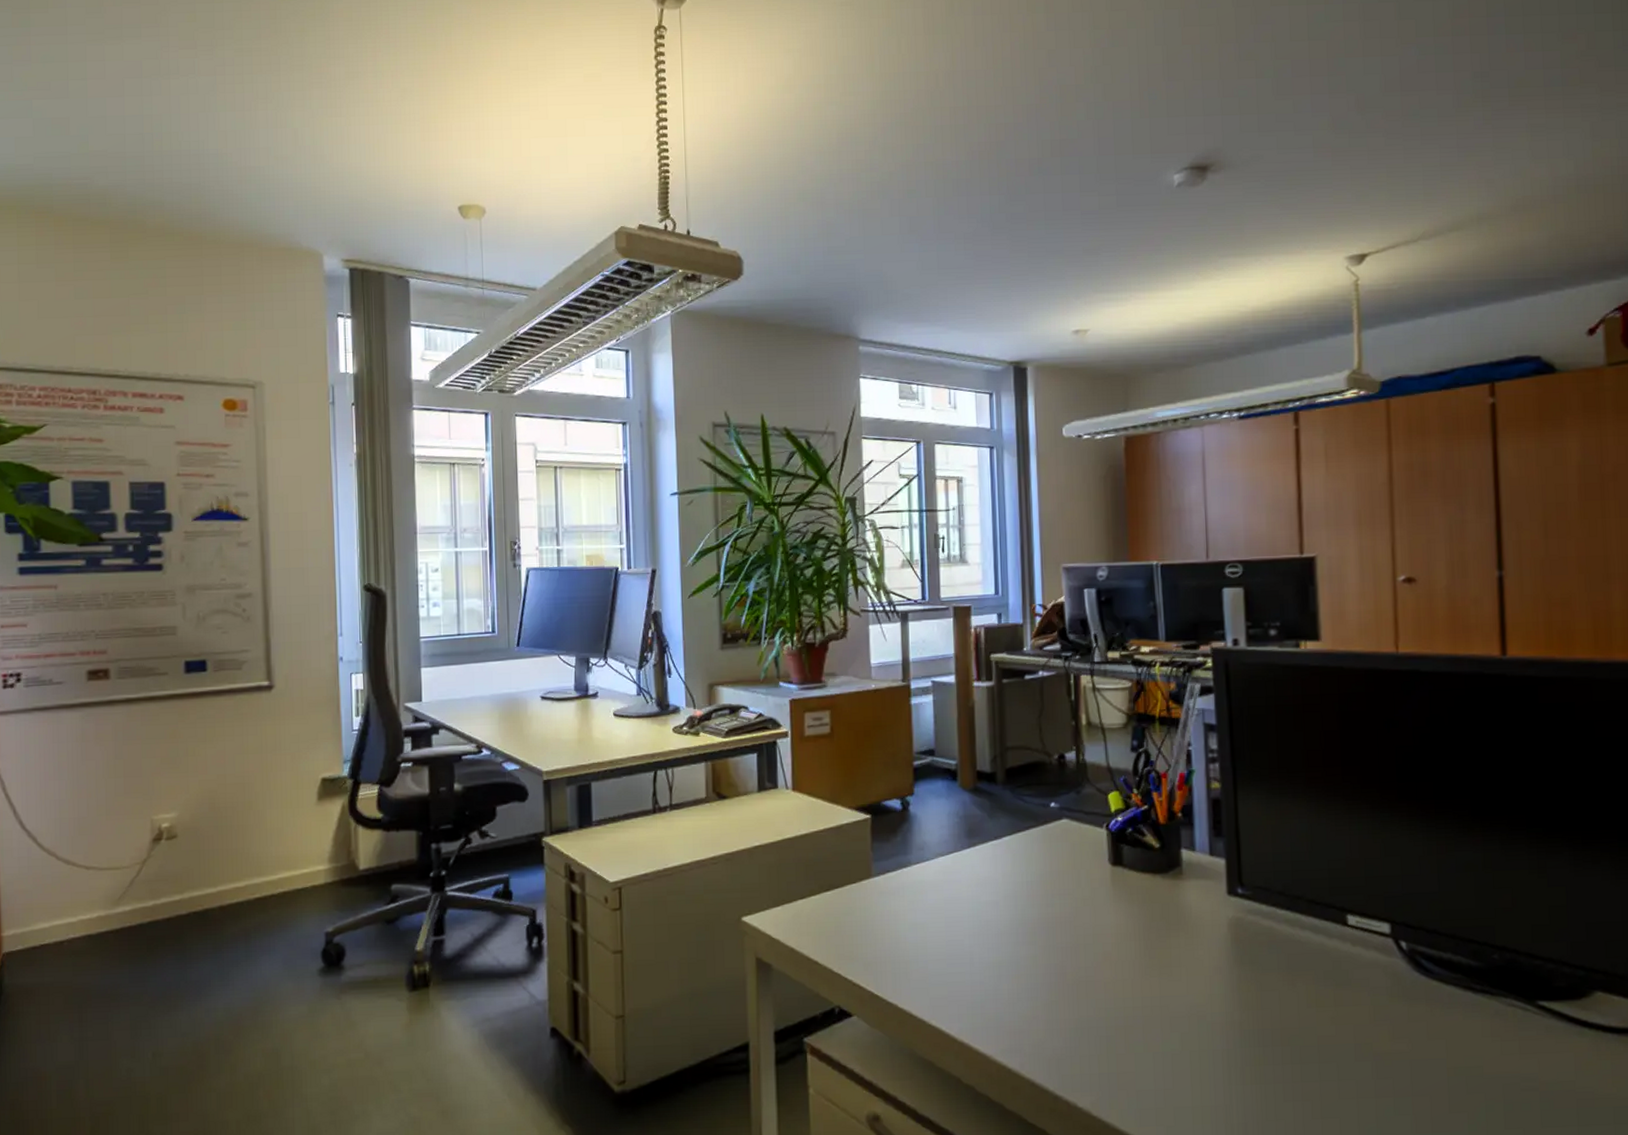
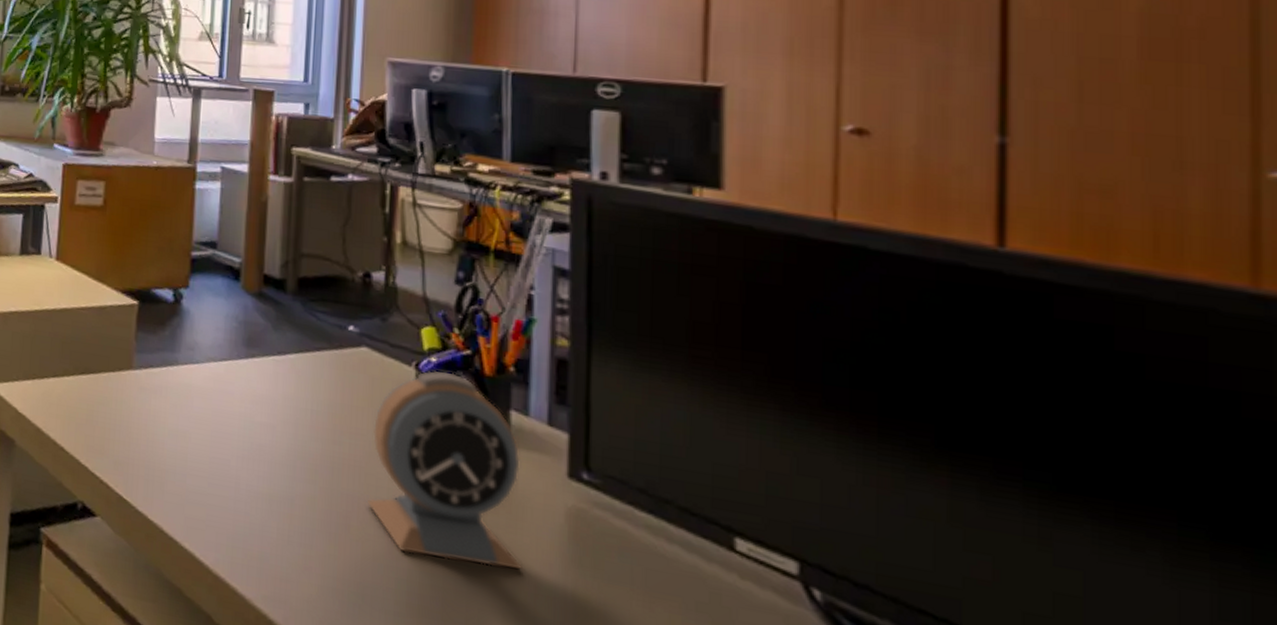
alarm clock: none [1078,827,1201,985] -> present [367,370,524,570]

